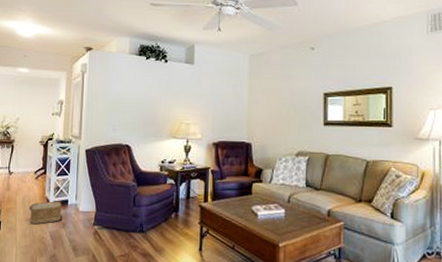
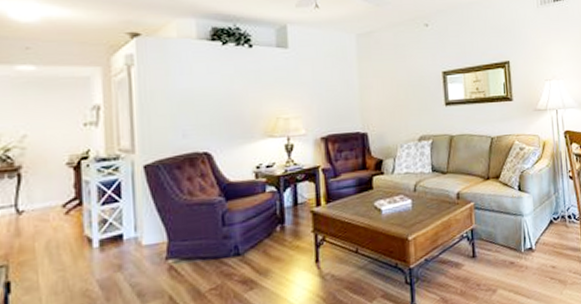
woven basket: present [29,201,61,225] -> none [58,237,113,276]

